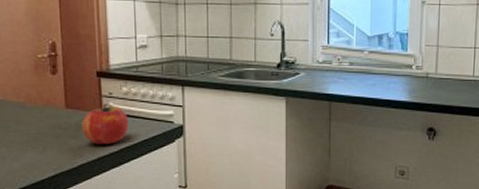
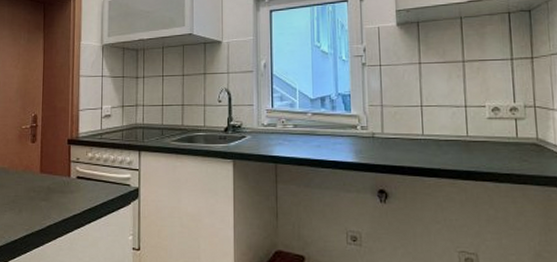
fruit: present [81,103,129,145] -> none [52,168,91,207]

